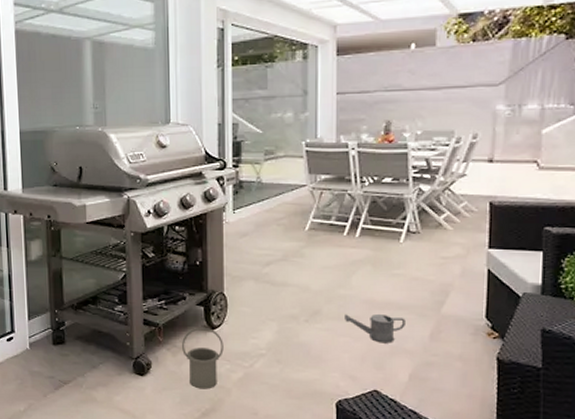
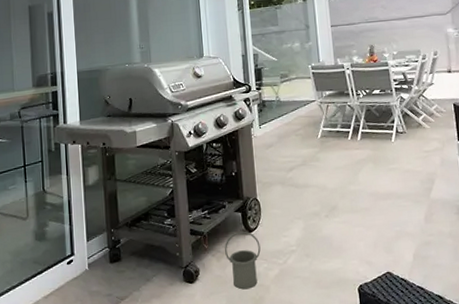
watering can: present [345,313,406,343] -> none [357,203,405,230]

